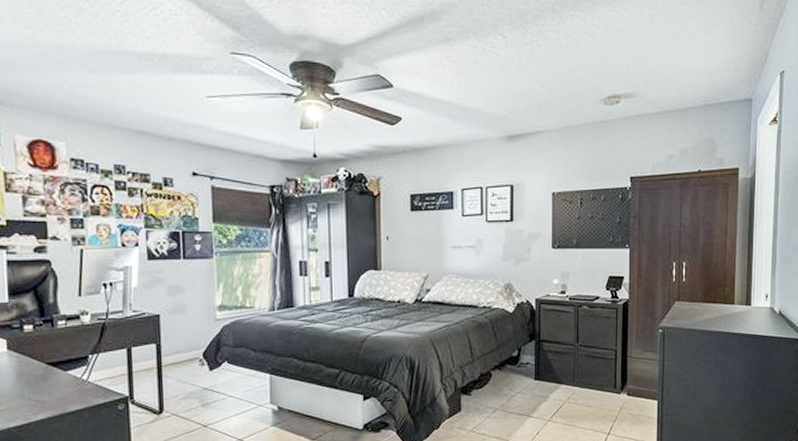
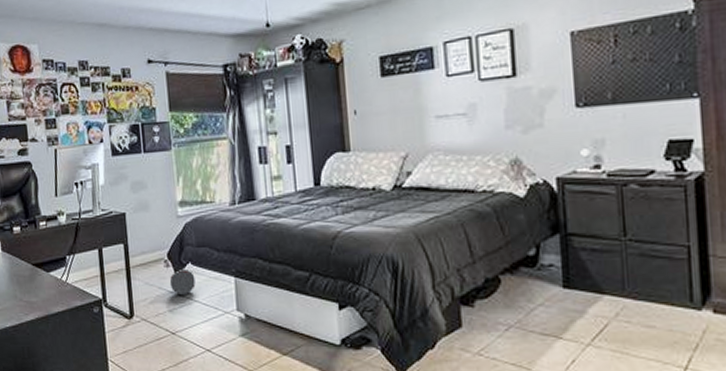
ball: none [203,368,231,391] -> present [169,270,196,295]

